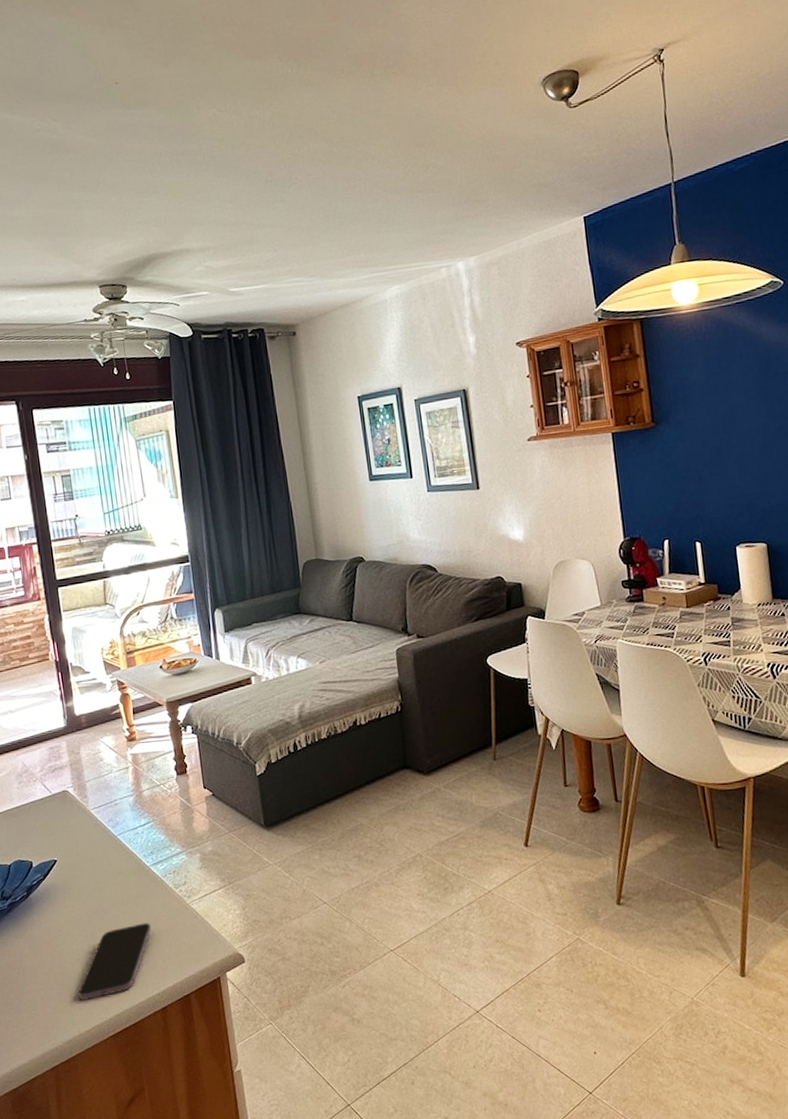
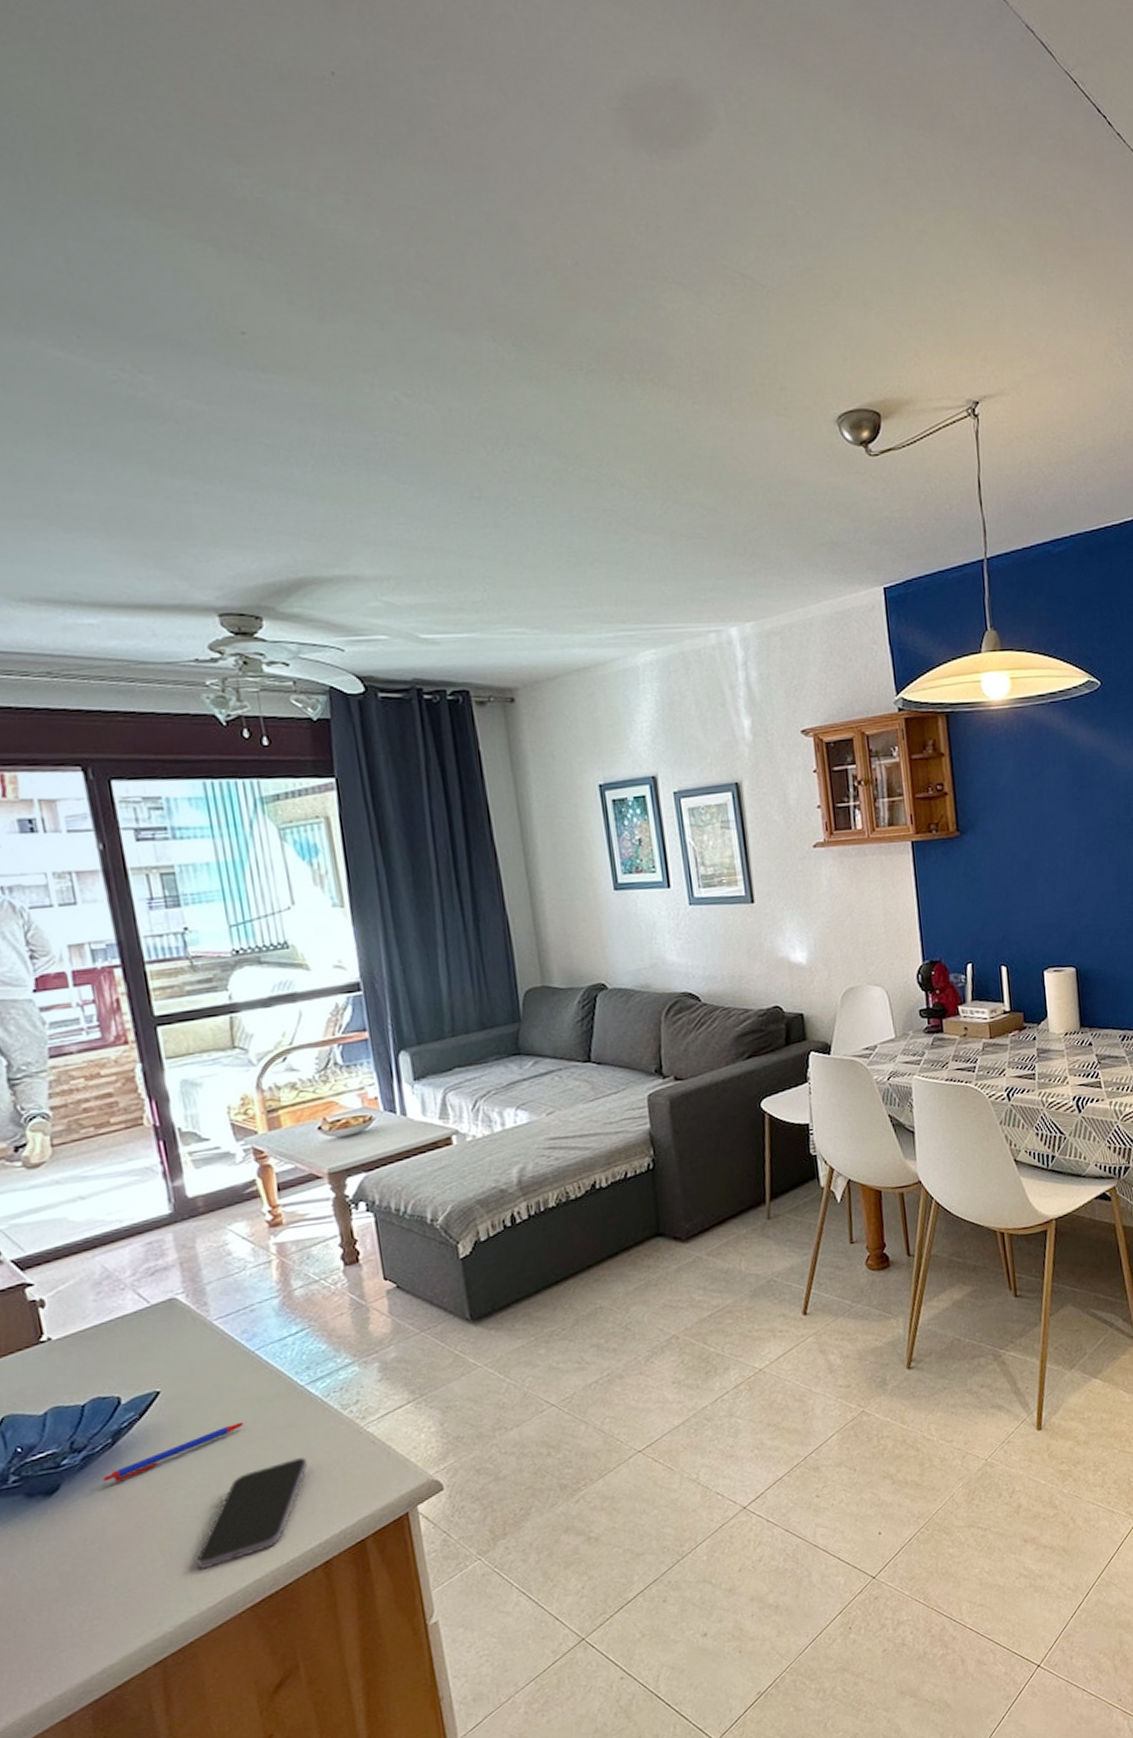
pen: none [21,889,111,926] -> present [103,1421,246,1482]

